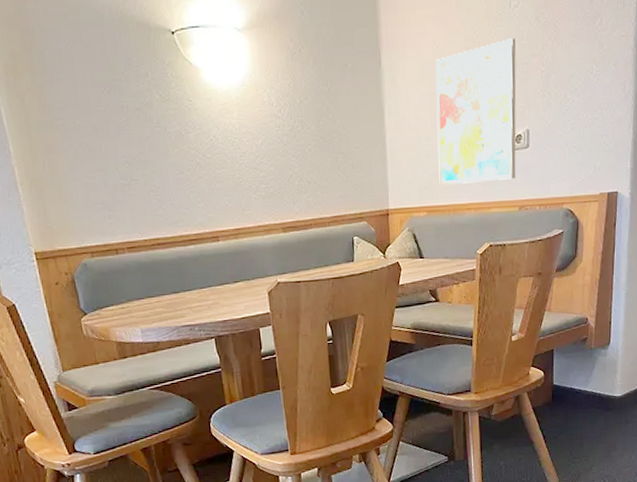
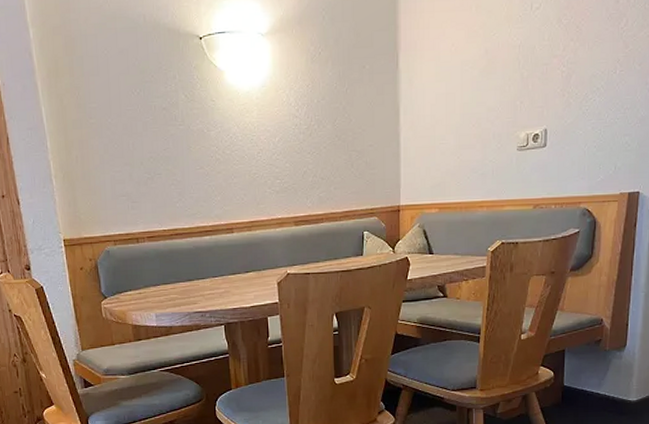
wall art: present [435,38,516,186] -> none [452,39,536,184]

